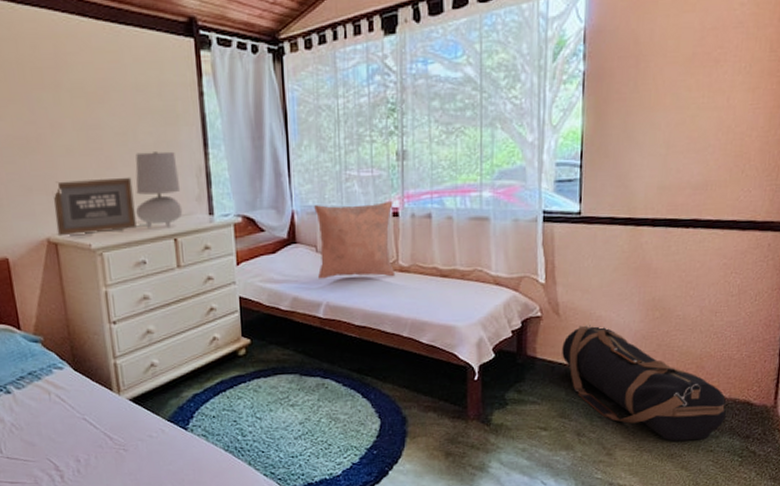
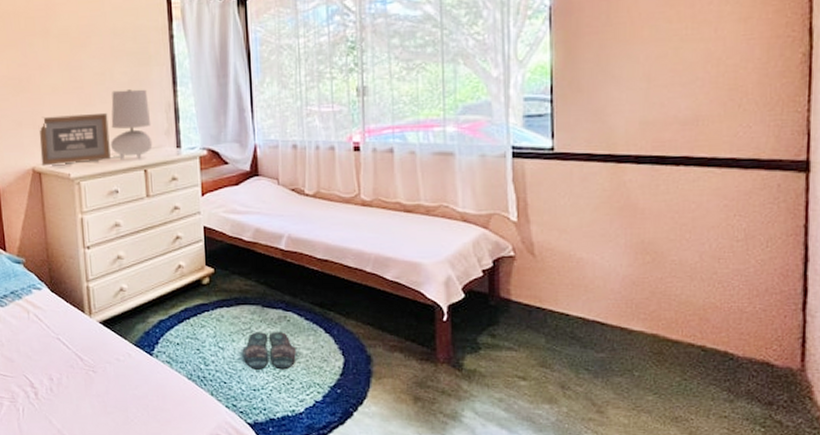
slippers: none [280,398,334,437] -> present [242,331,296,370]
pillow: present [314,202,396,279] -> none [276,136,358,211]
duffel bag: present [562,325,727,442] -> none [540,267,742,403]

